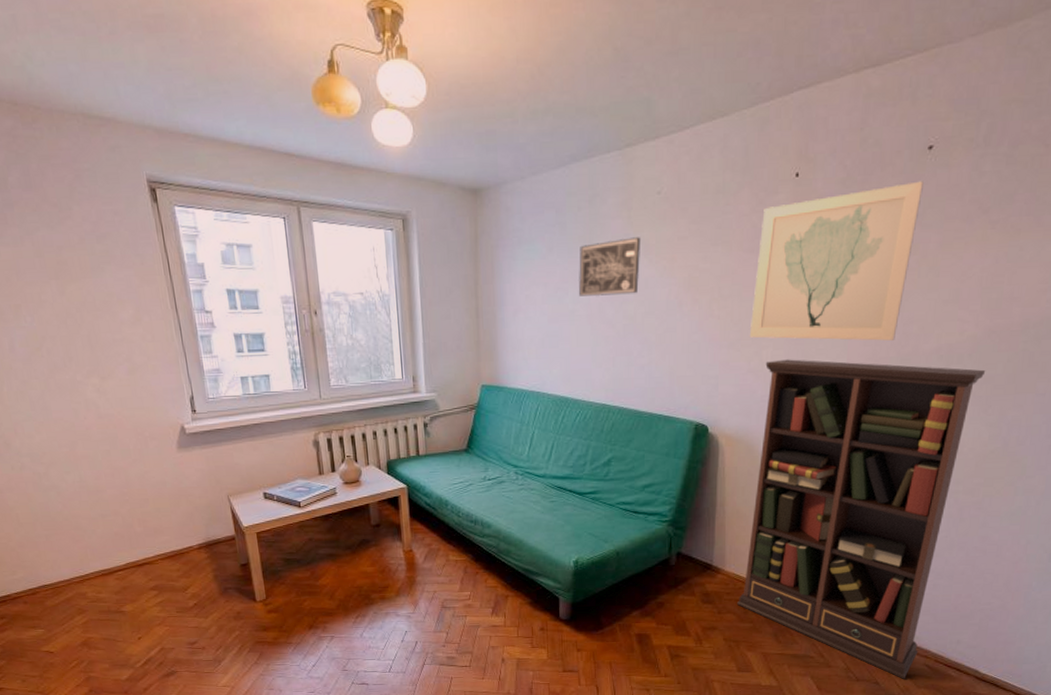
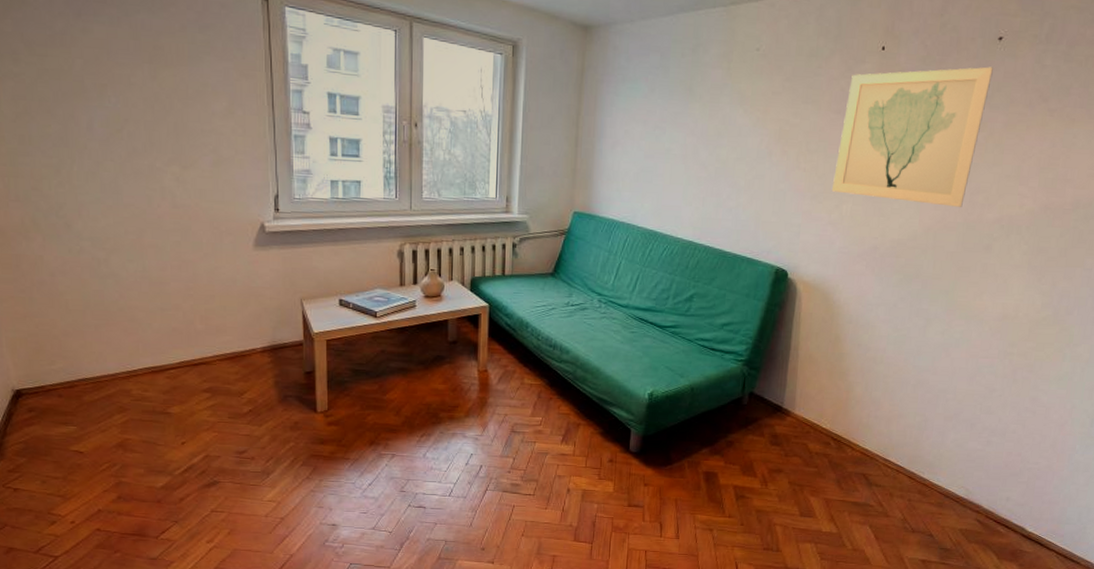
wall art: present [578,237,641,296] -> none [675,87,739,140]
bookcase: present [736,359,986,679] -> none [803,215,1041,533]

